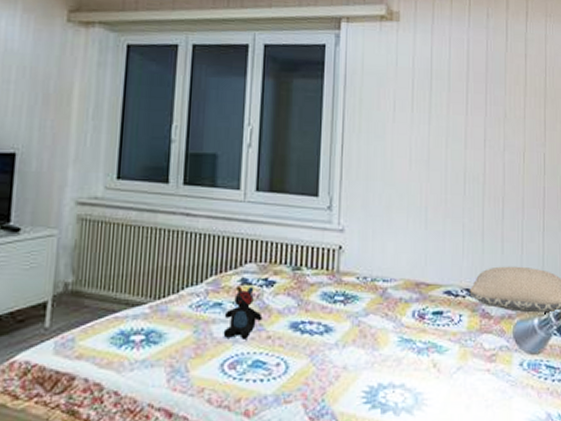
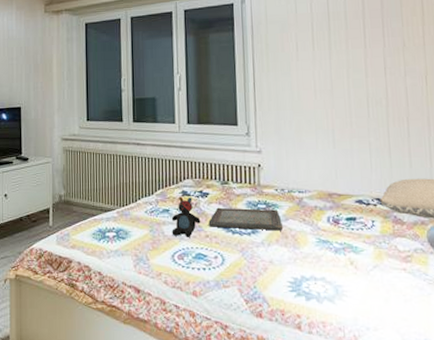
serving tray: none [272,299,363,329] -> present [208,207,284,231]

